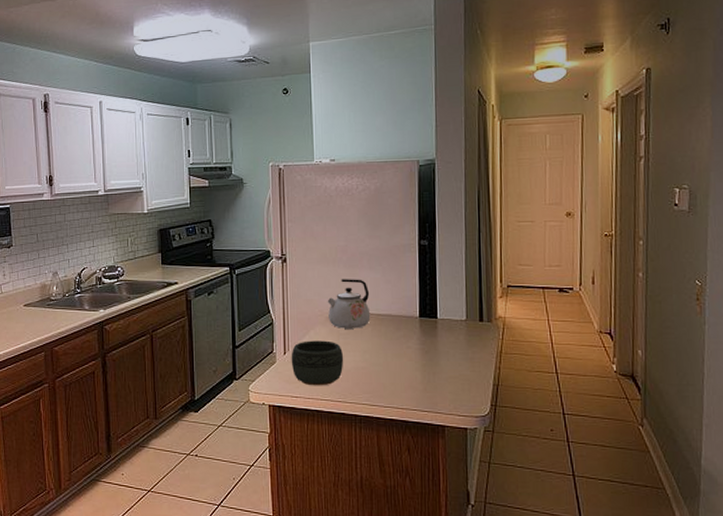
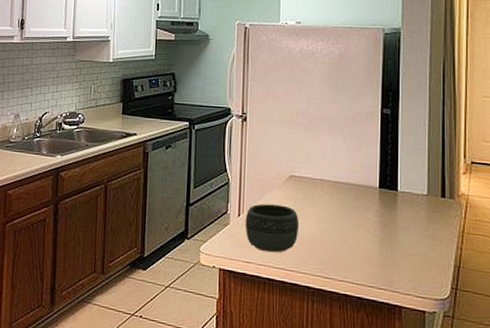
kettle: present [327,279,371,329] -> none [285,142,329,195]

